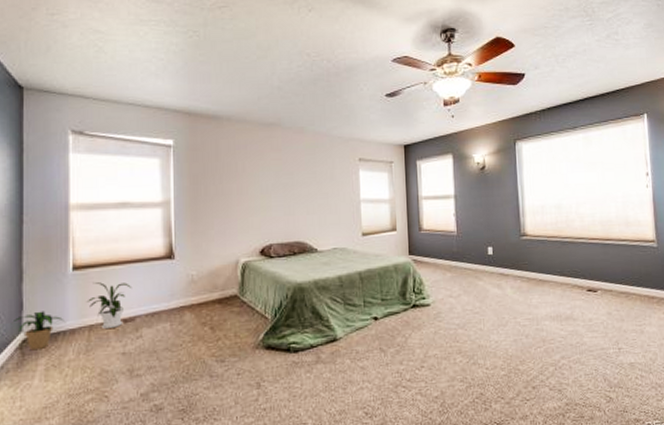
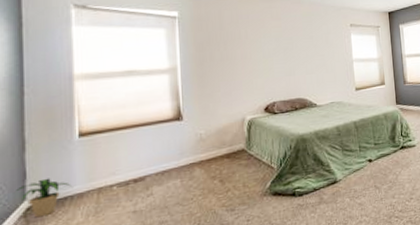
house plant: present [86,282,132,328] -> none [94,145,142,190]

